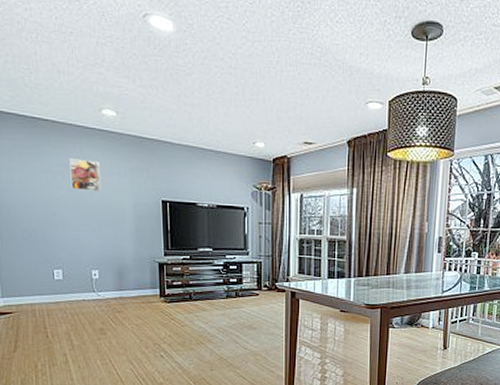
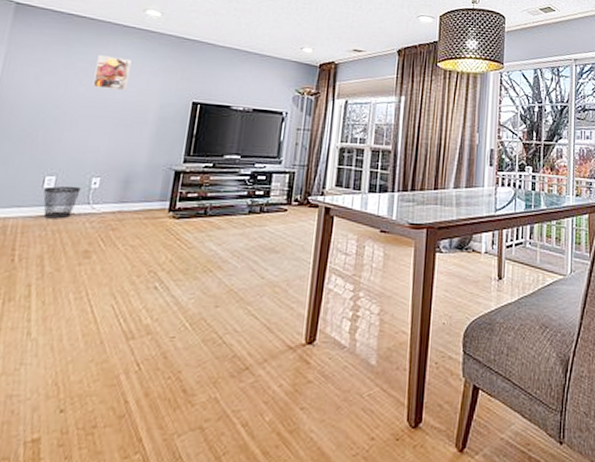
wastebasket: none [55,277,85,304] -> present [43,186,81,219]

